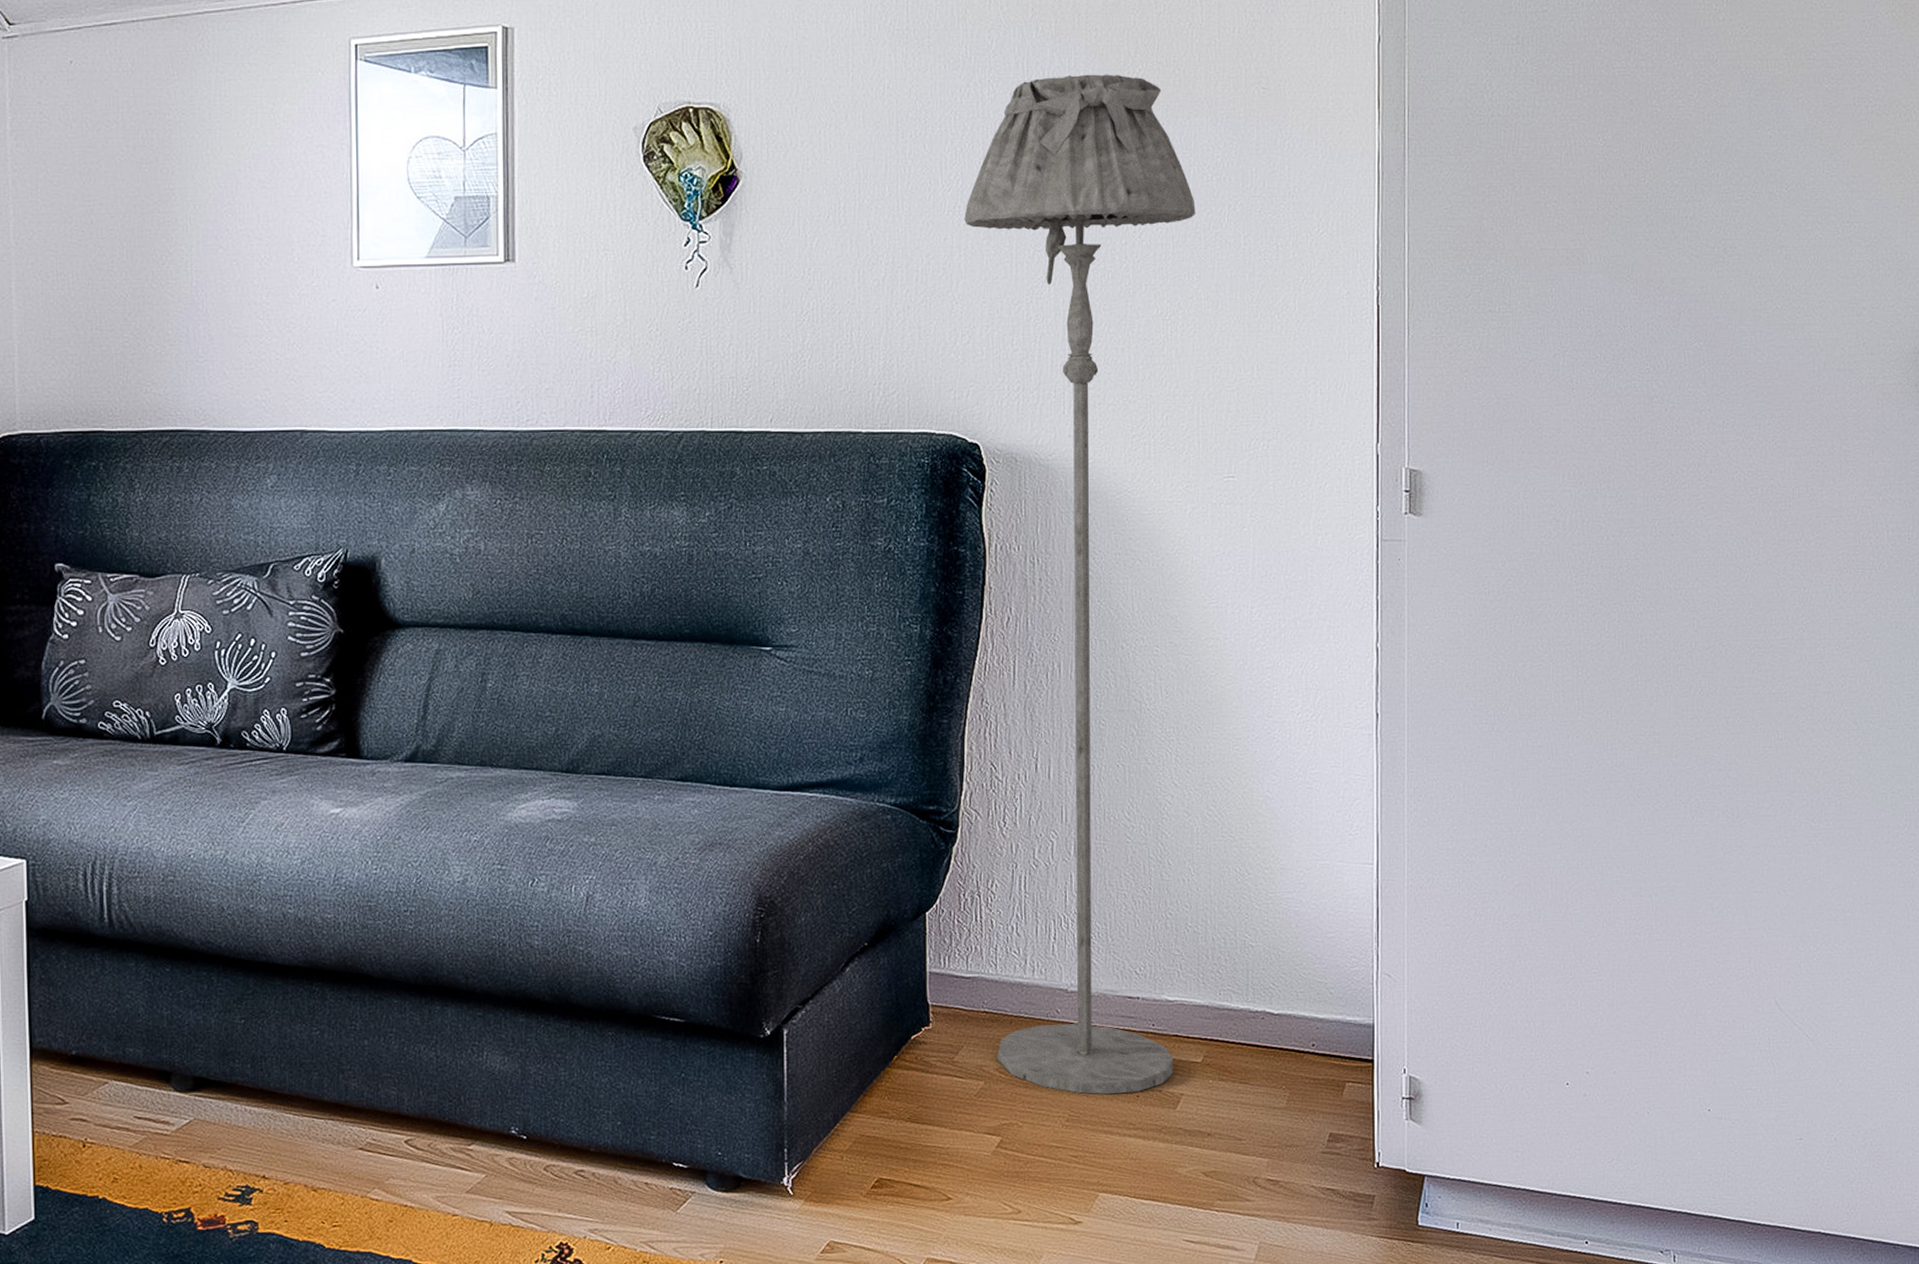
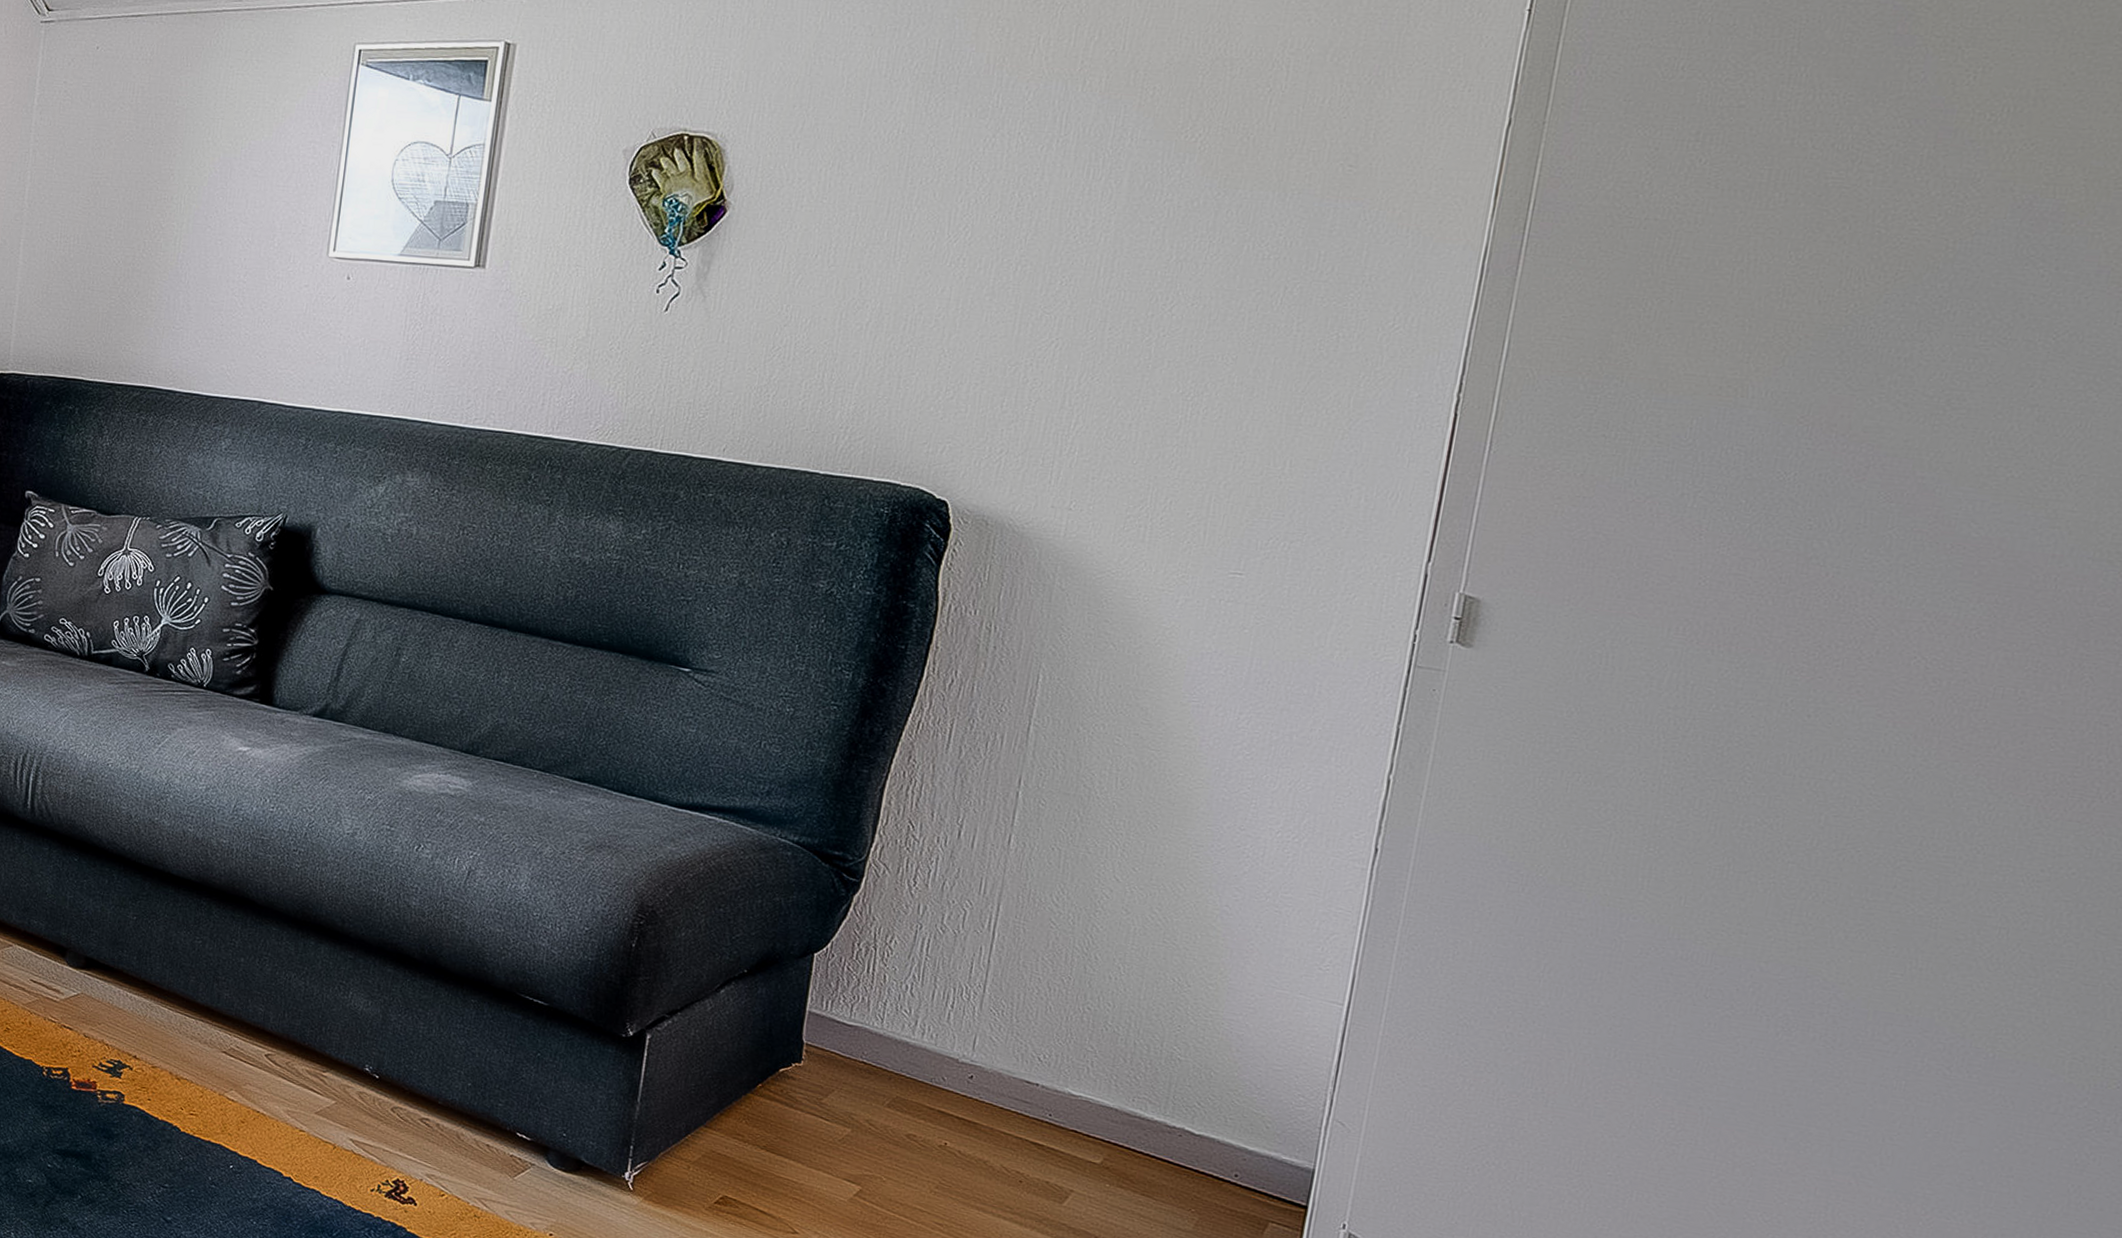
floor lamp: present [964,74,1195,1095] -> none [869,134,1244,1178]

